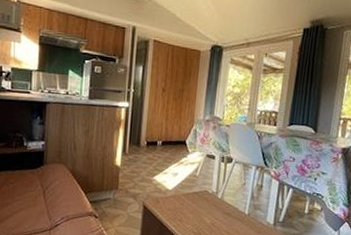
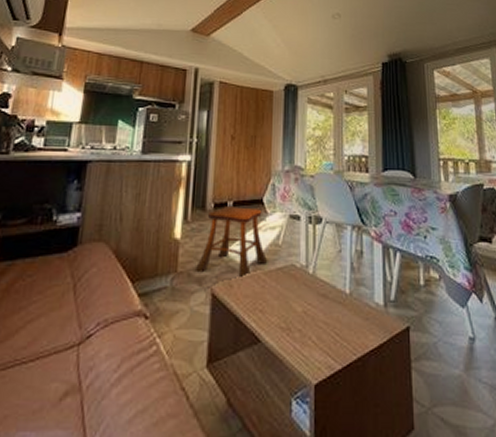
stool: none [131,144,187,197] -> present [194,206,268,279]

